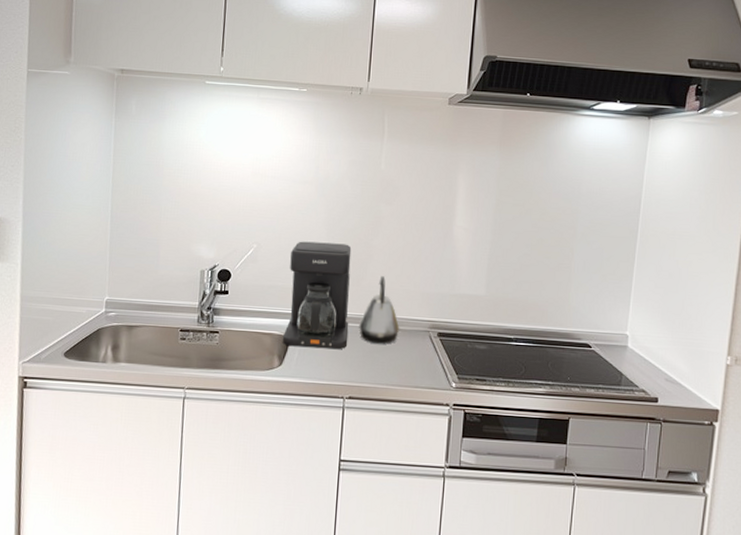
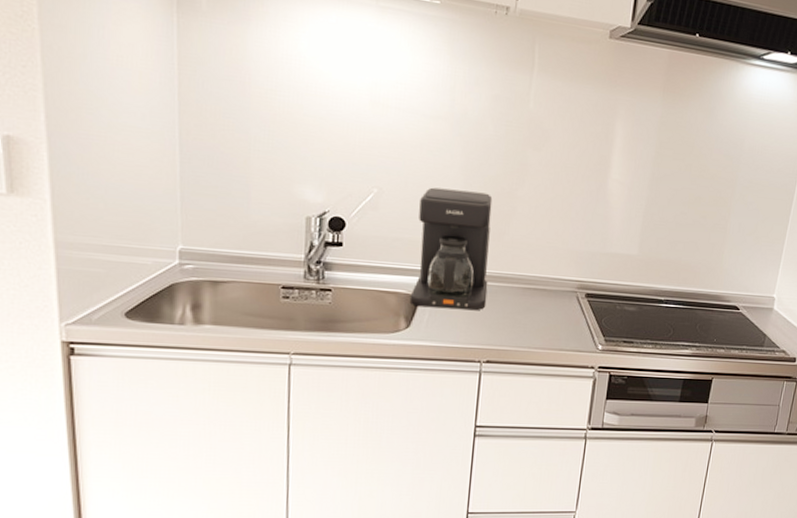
kettle: present [359,276,400,344] -> none [499,231,545,305]

